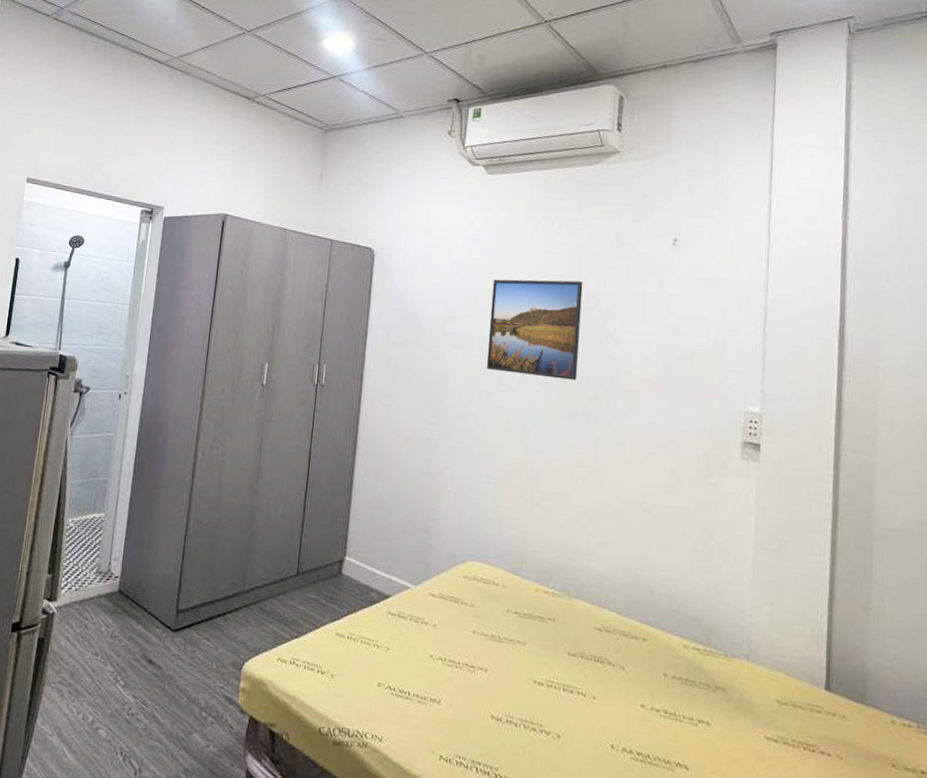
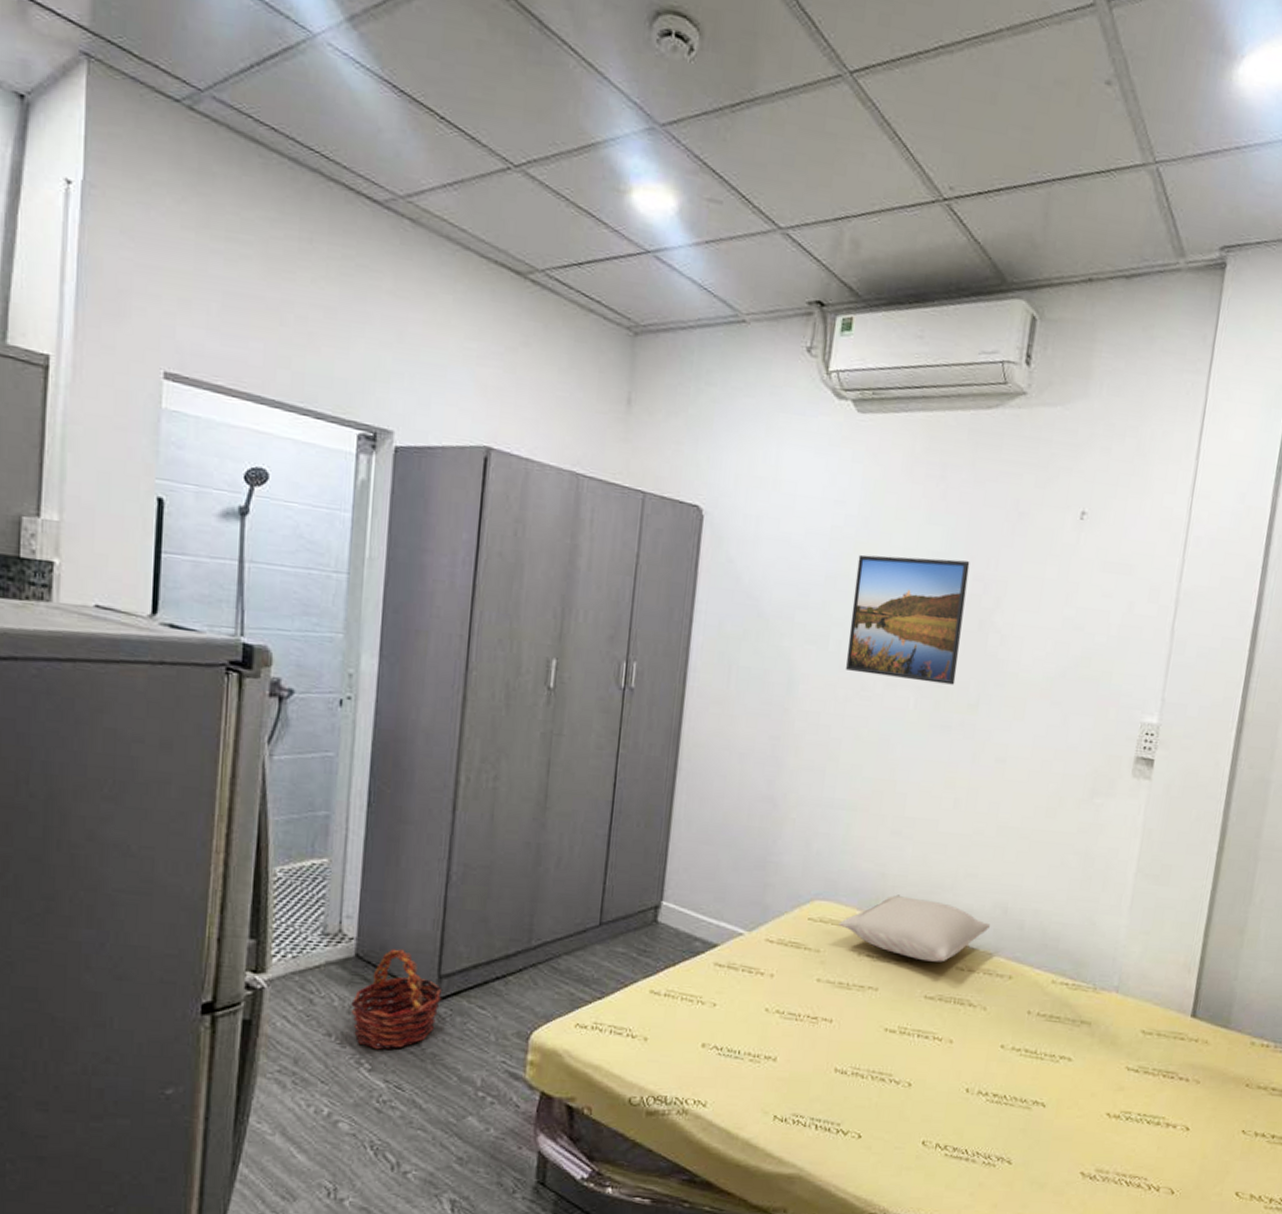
basket: none [113,586,179,670] -> present [350,949,443,1050]
pillow: none [489,558,622,622] -> present [838,894,990,962]

